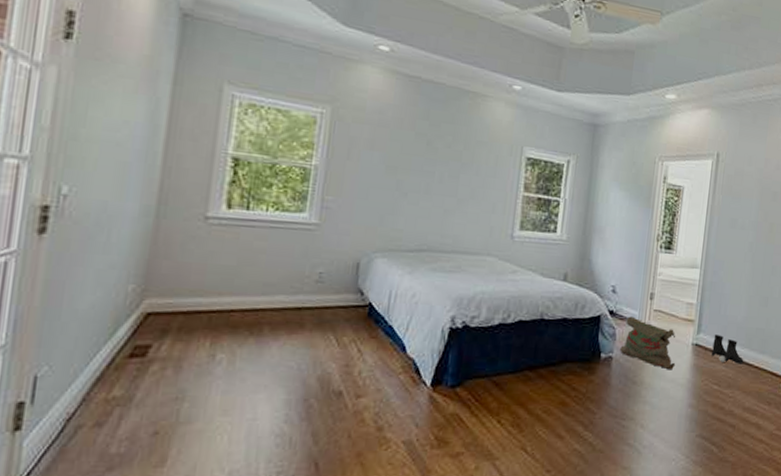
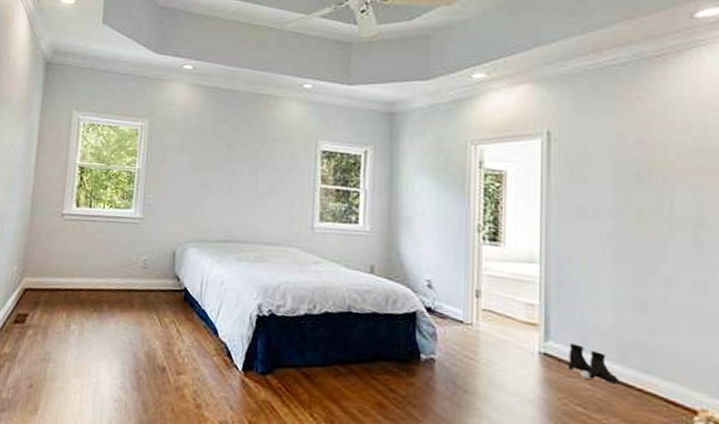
bag: present [620,316,676,370] -> none [443,315,519,382]

